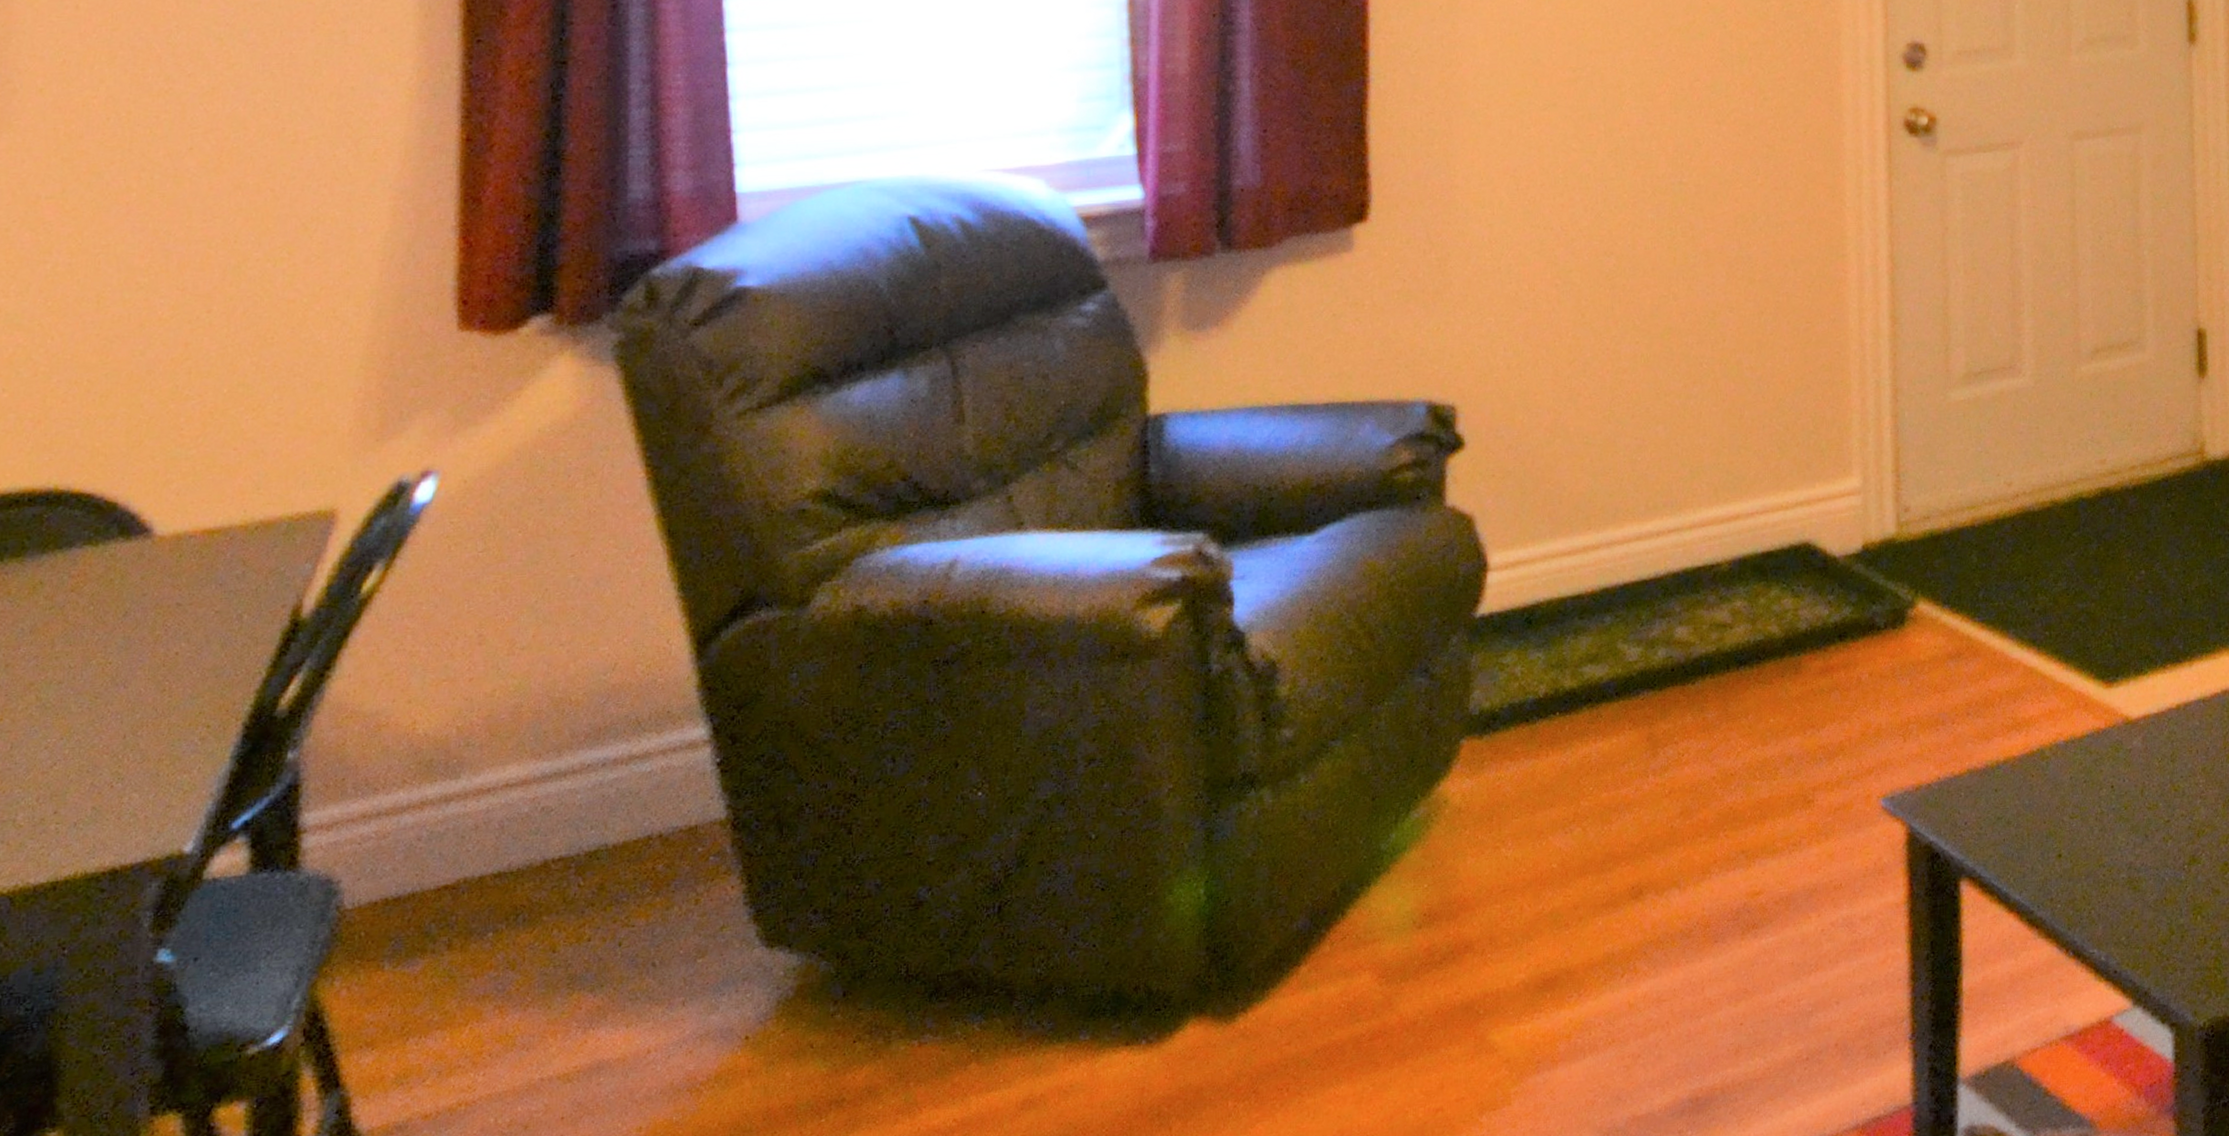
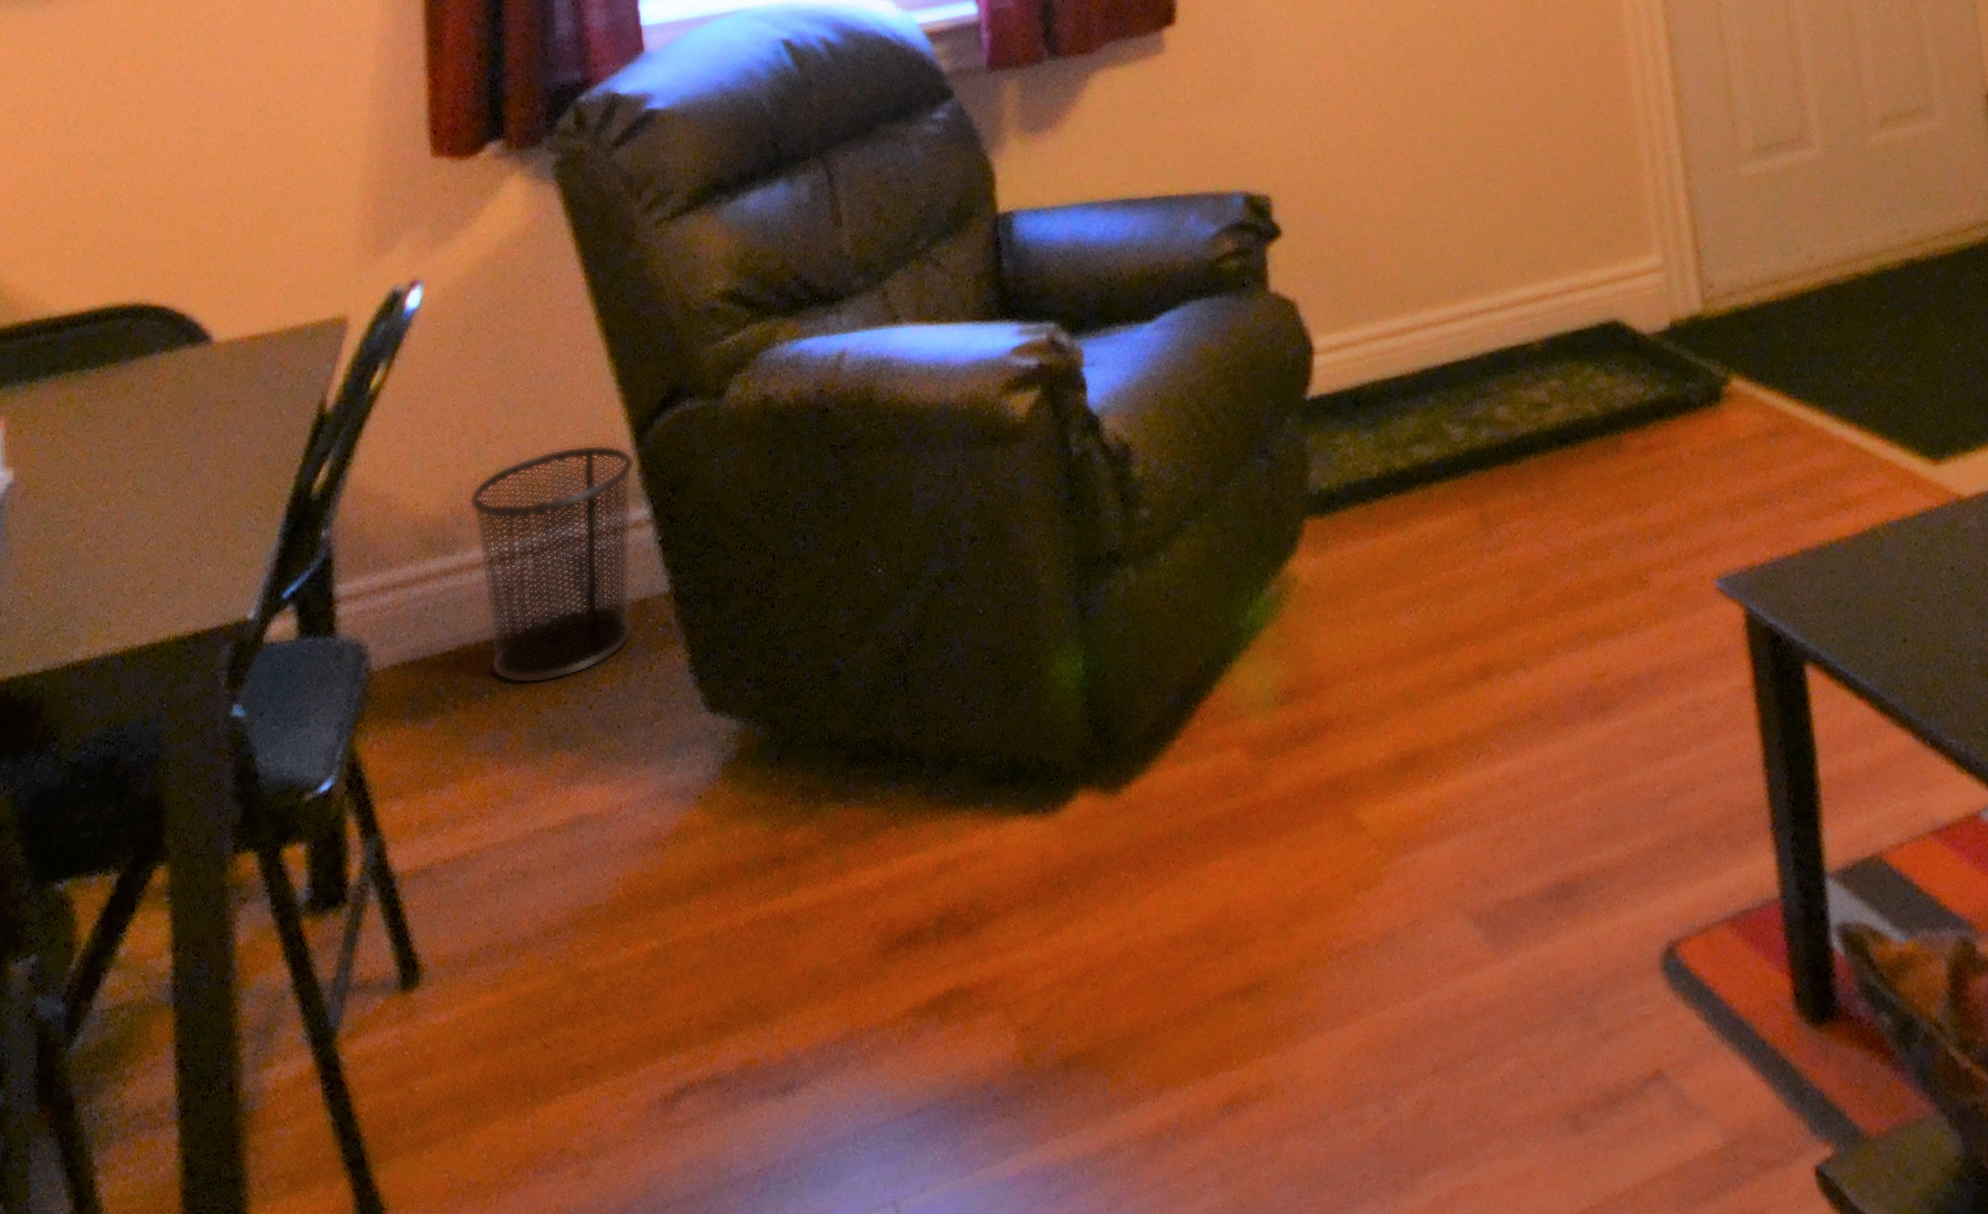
waste bin: none [482,657,693,920] -> present [469,444,635,684]

